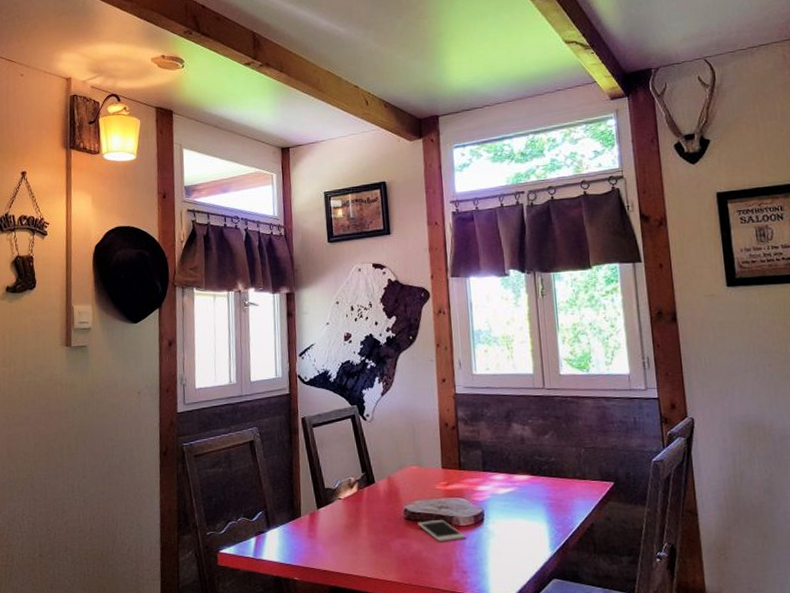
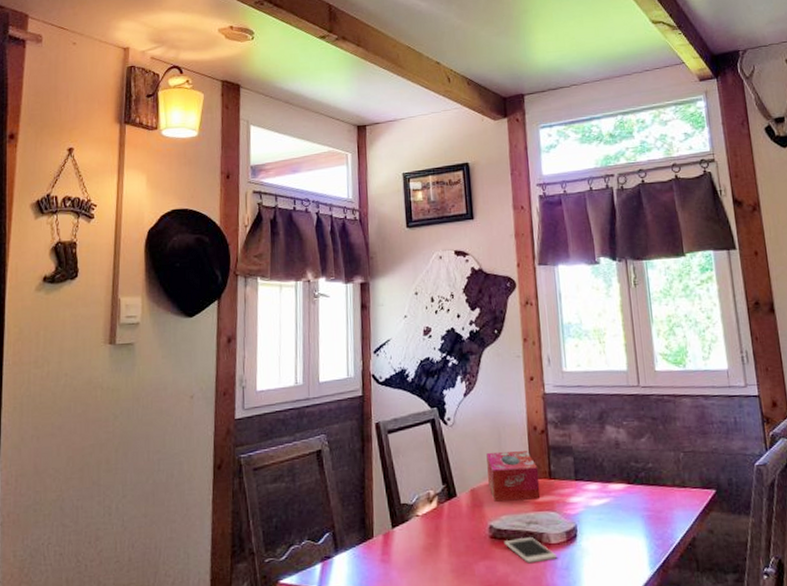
tissue box: none [402,444,451,488] -> present [486,451,541,502]

